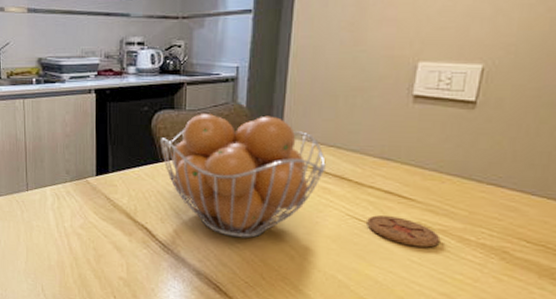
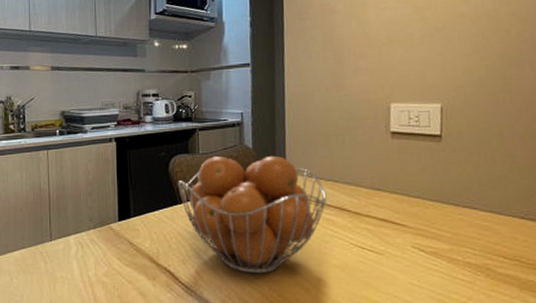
coaster: present [367,215,441,248] -> none [369,242,434,270]

